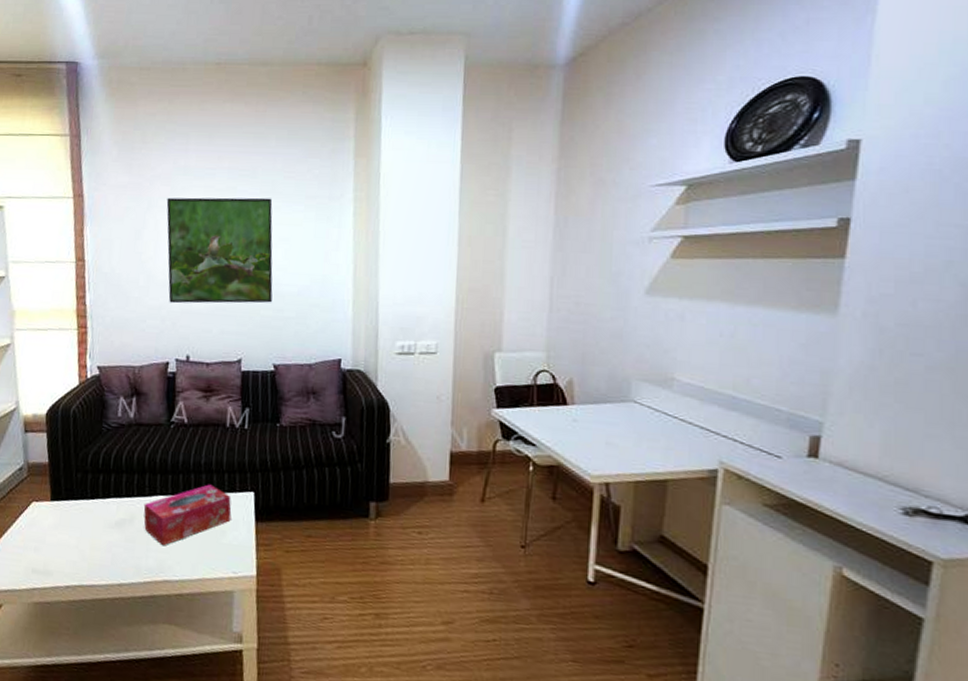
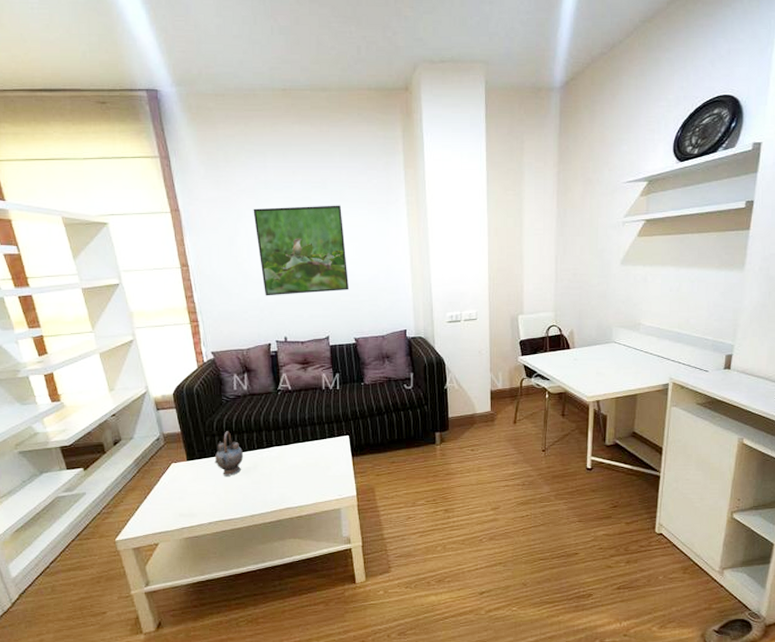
teapot: none [83,468,120,528] -> present [214,431,244,476]
tissue box: present [143,484,232,546] -> none [263,434,333,483]

